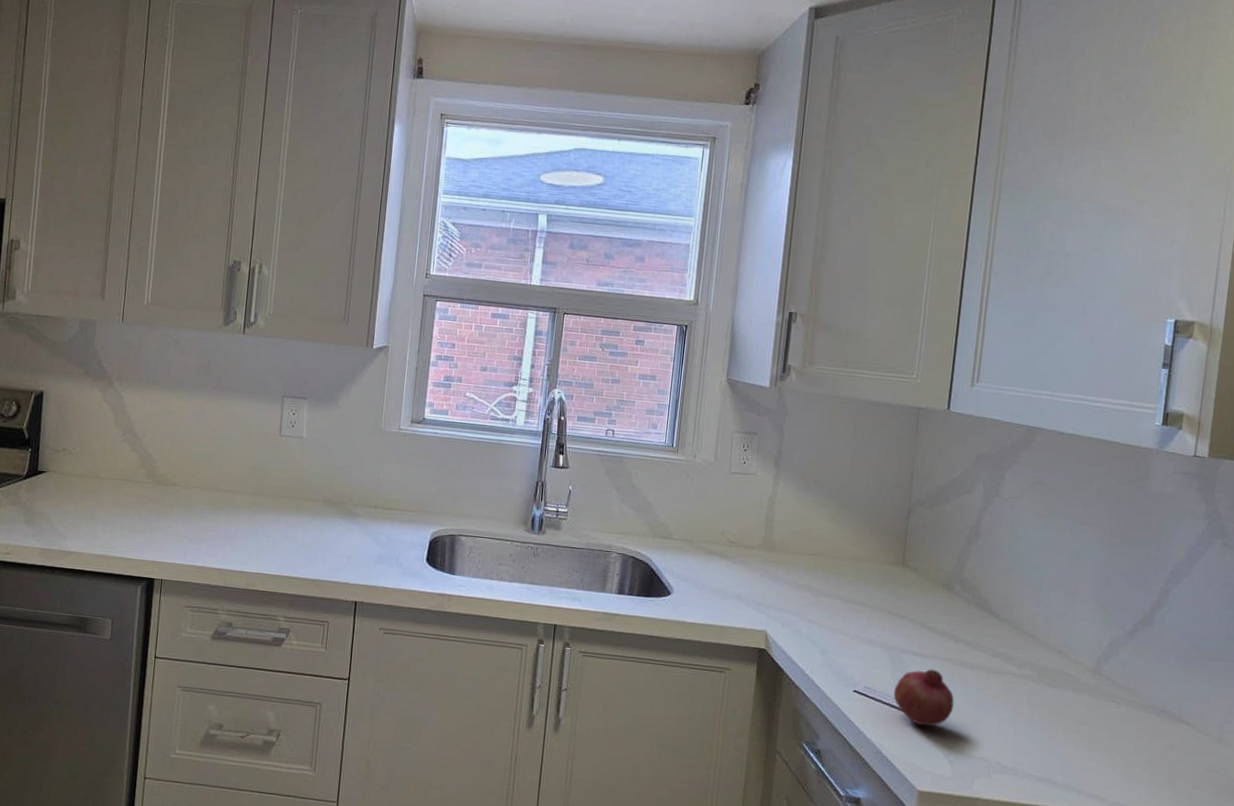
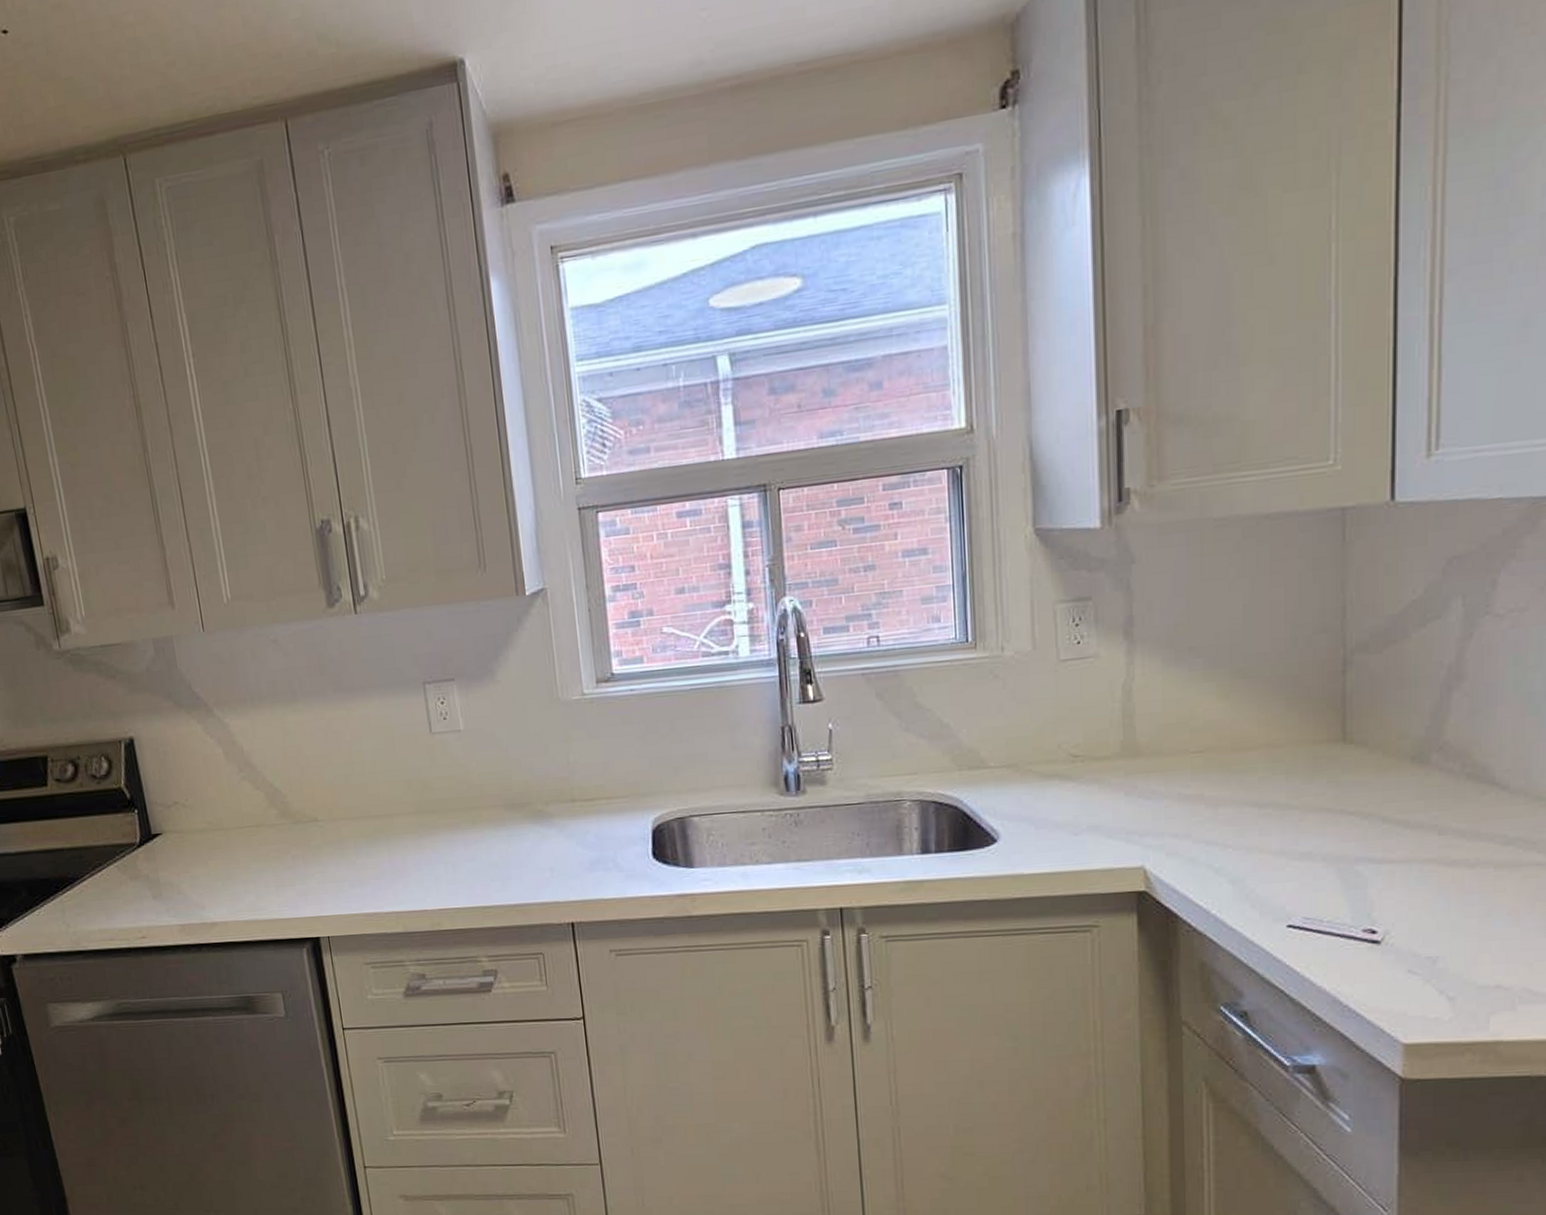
fruit: present [893,669,954,727] -> none [1350,877,1447,957]

